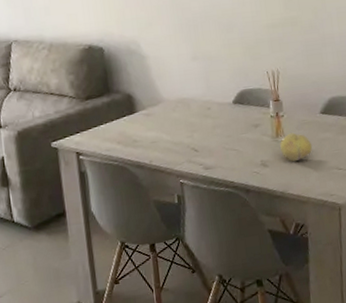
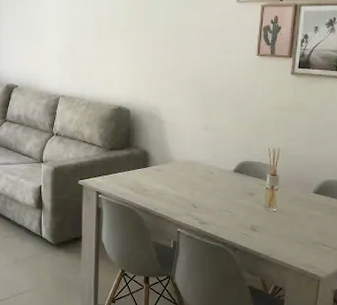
fruit: present [280,133,313,161] -> none [271,205,302,231]

